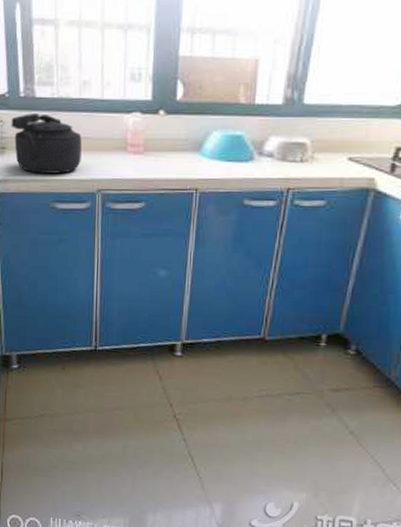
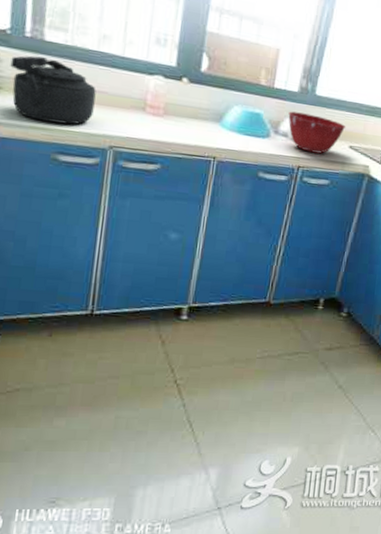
mixing bowl: none [273,127,342,171] -> present [288,111,345,154]

